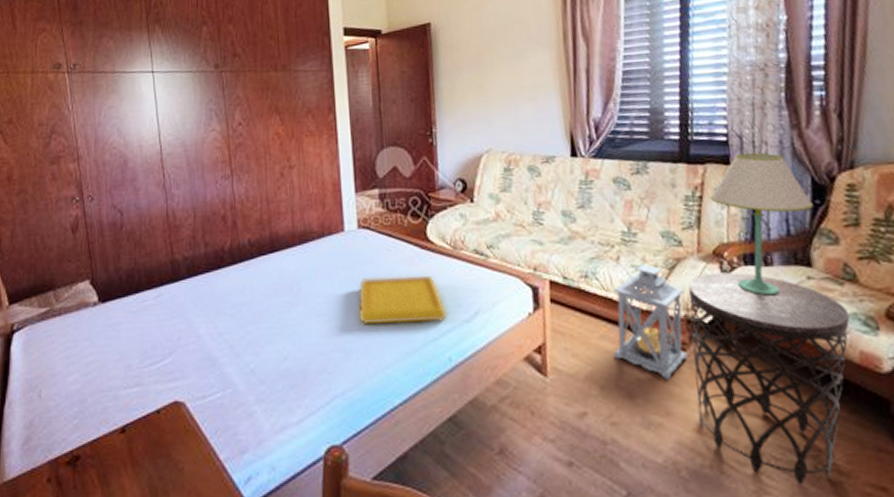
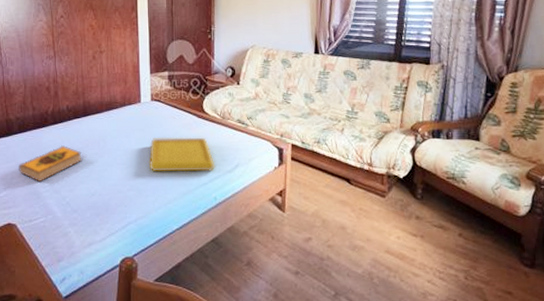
hardback book: none [188,293,270,344] -> present [19,146,82,183]
lantern: present [613,263,688,381] -> none [333,134,388,217]
side table: present [688,272,850,485] -> none [389,142,502,290]
table lamp: present [709,153,813,296] -> none [412,57,485,160]

